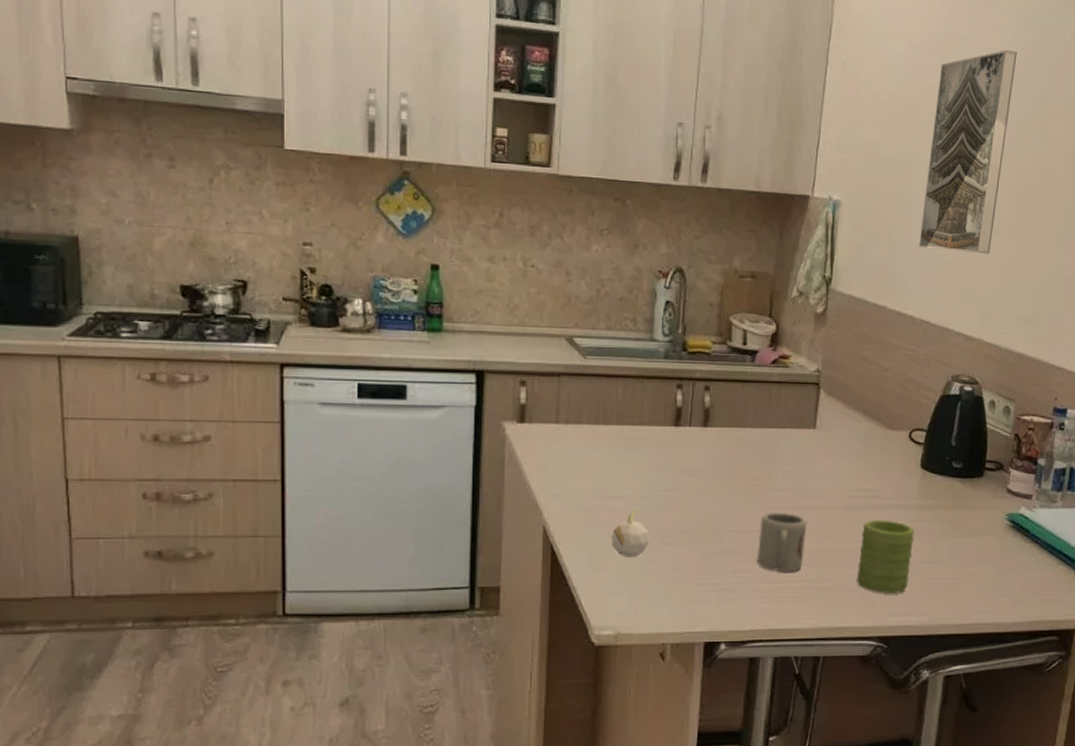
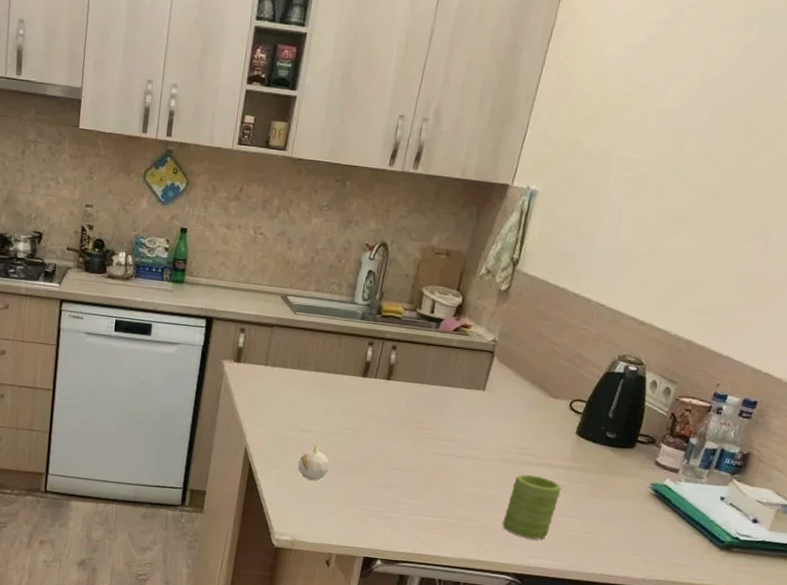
cup: present [756,512,807,572] -> none [417,457,466,510]
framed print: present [919,50,1017,254] -> none [606,52,735,247]

